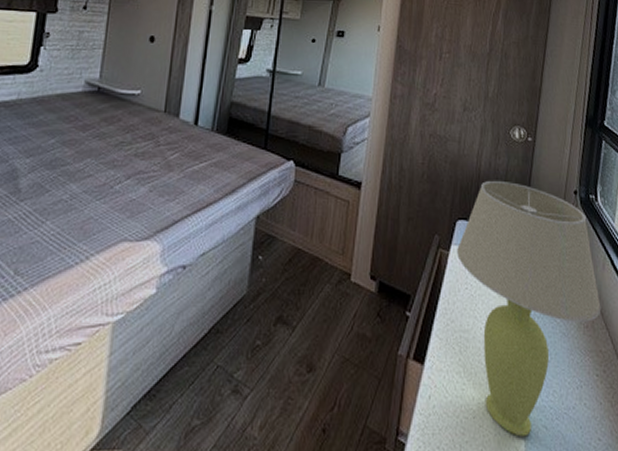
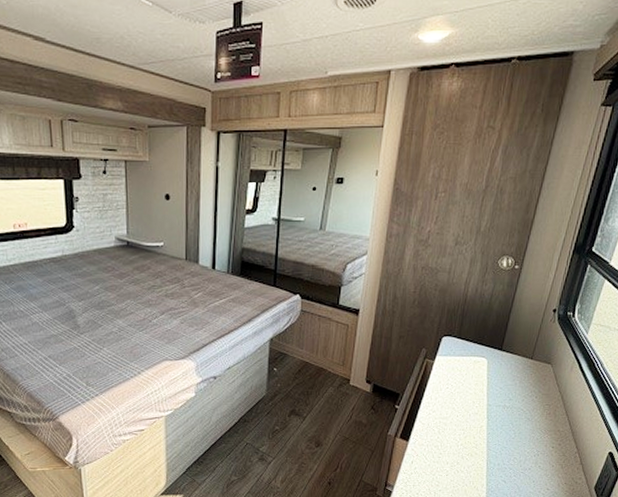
table lamp: present [457,180,602,437] -> none [441,303,565,487]

